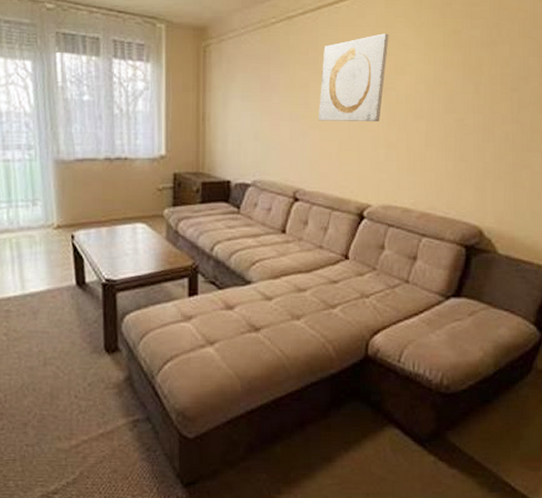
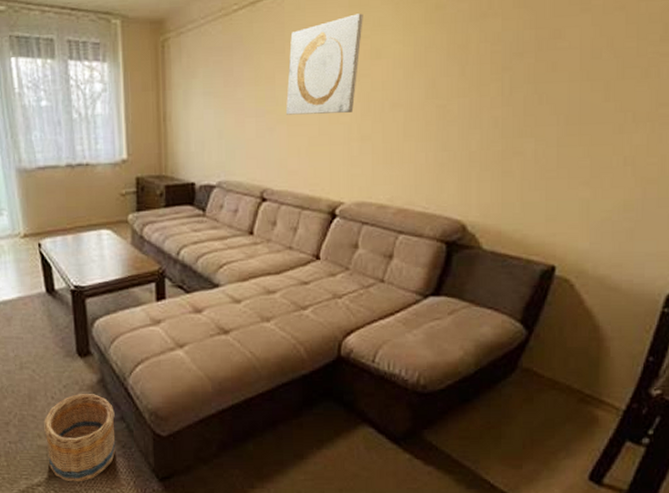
basket: none [65,393,140,489] -> present [44,394,116,482]

